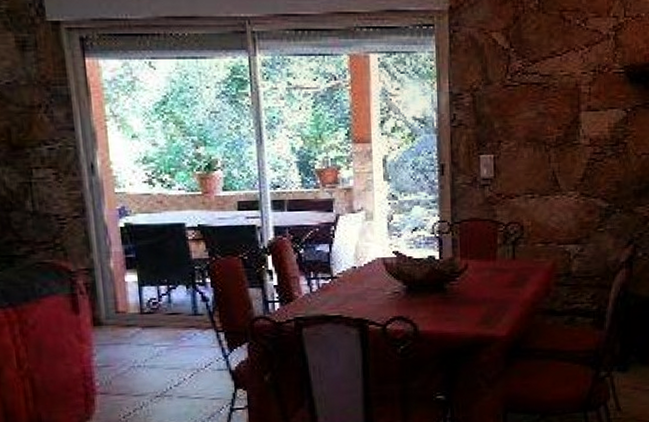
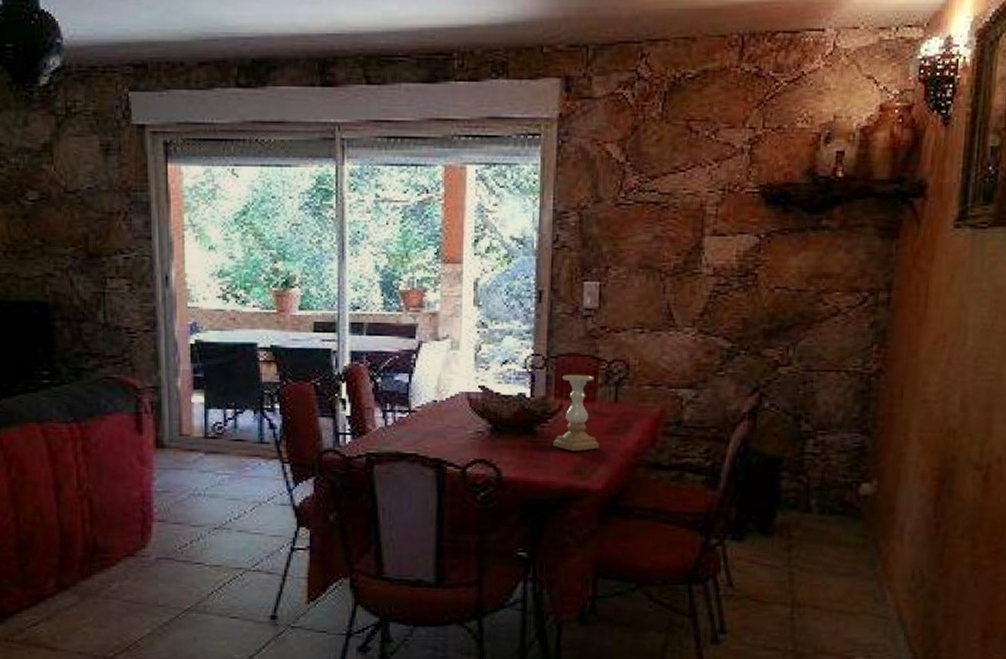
candle holder: none [462,236,501,304] -> present [553,374,599,451]

